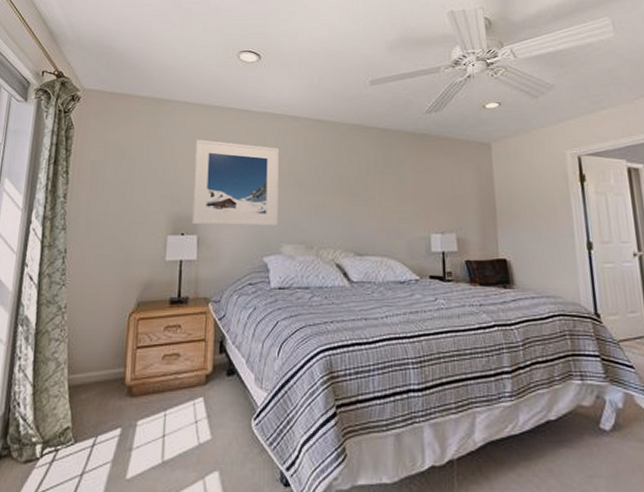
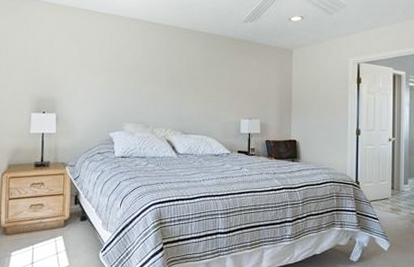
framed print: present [192,140,280,226] -> none [51,35,124,109]

